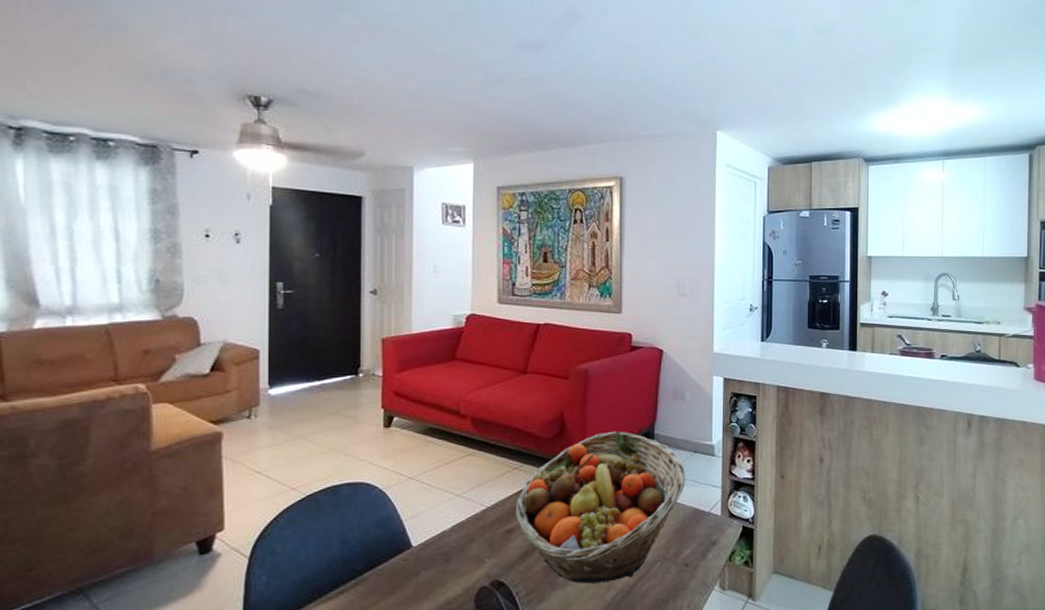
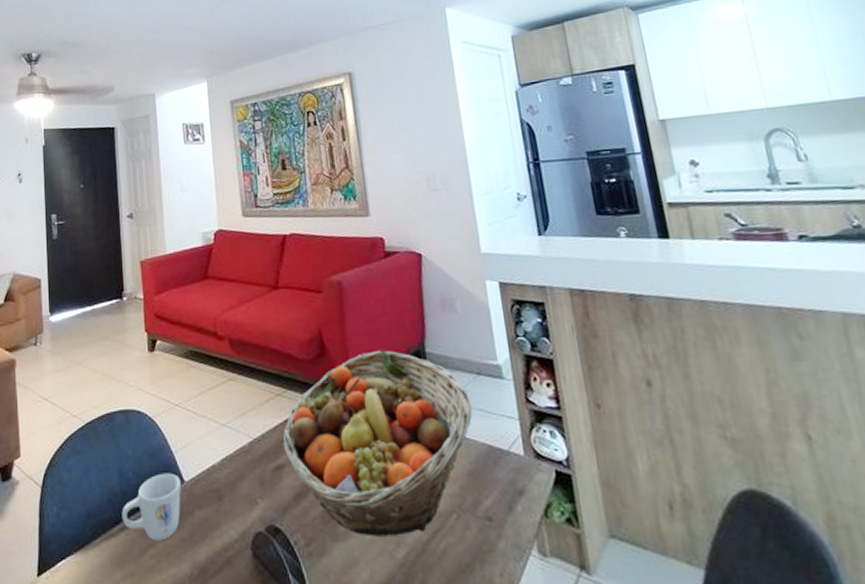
mug: none [341,539,409,601] -> present [121,473,182,541]

